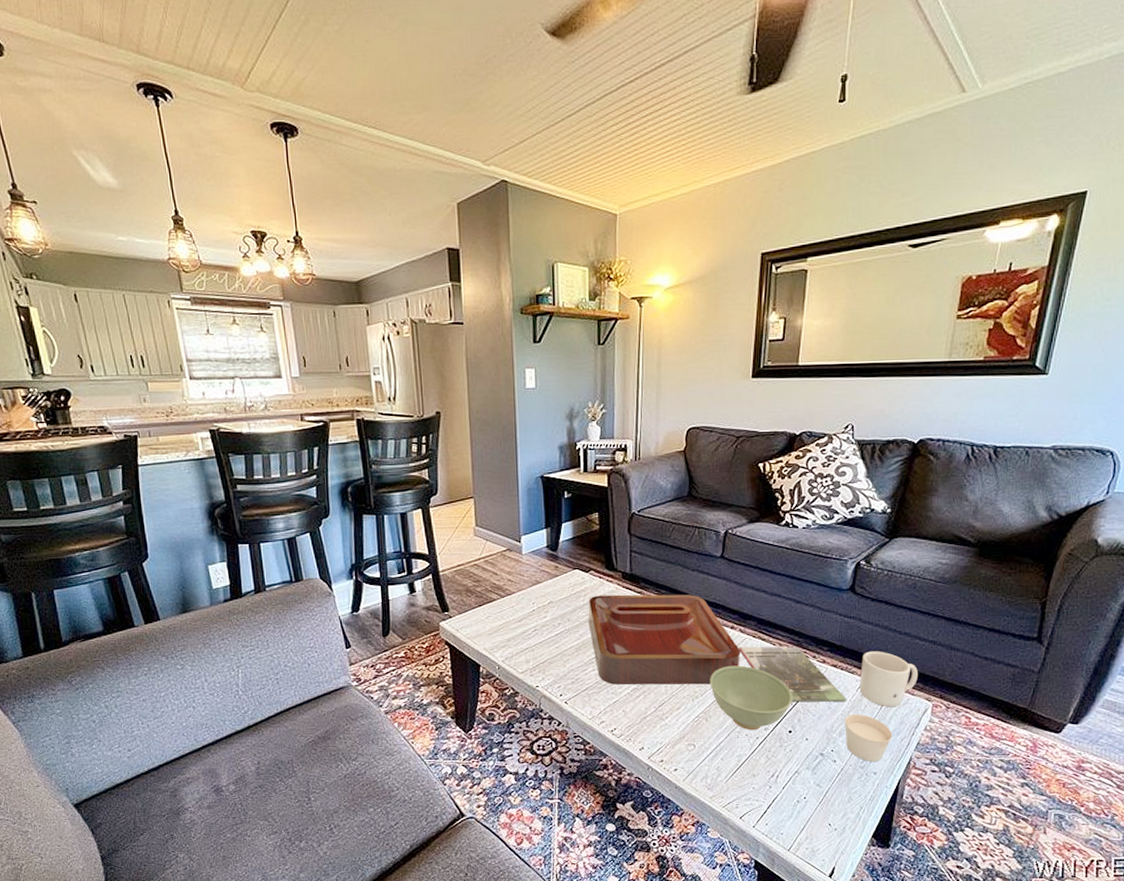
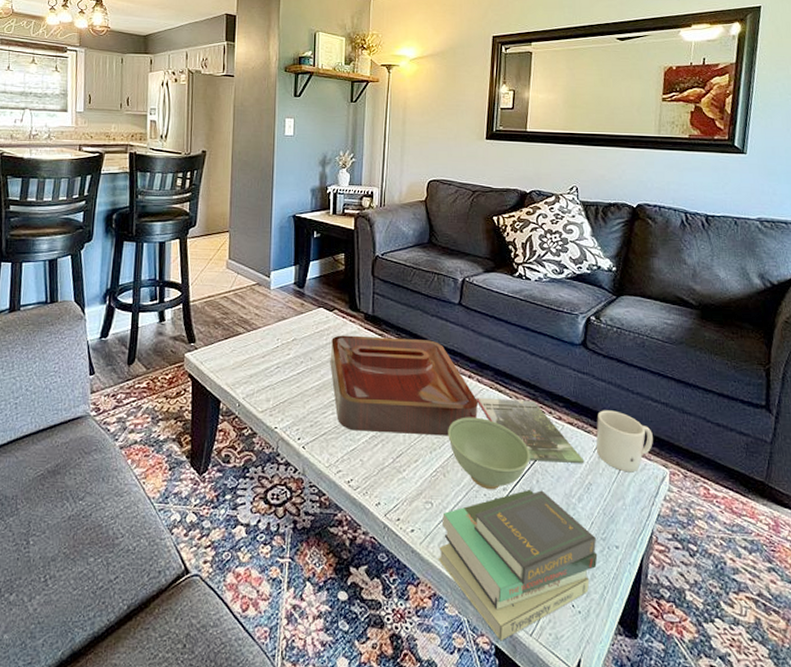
books: none [700,728,856,856] -> present [438,490,598,641]
candle: present [844,714,893,762] -> none [583,478,633,534]

